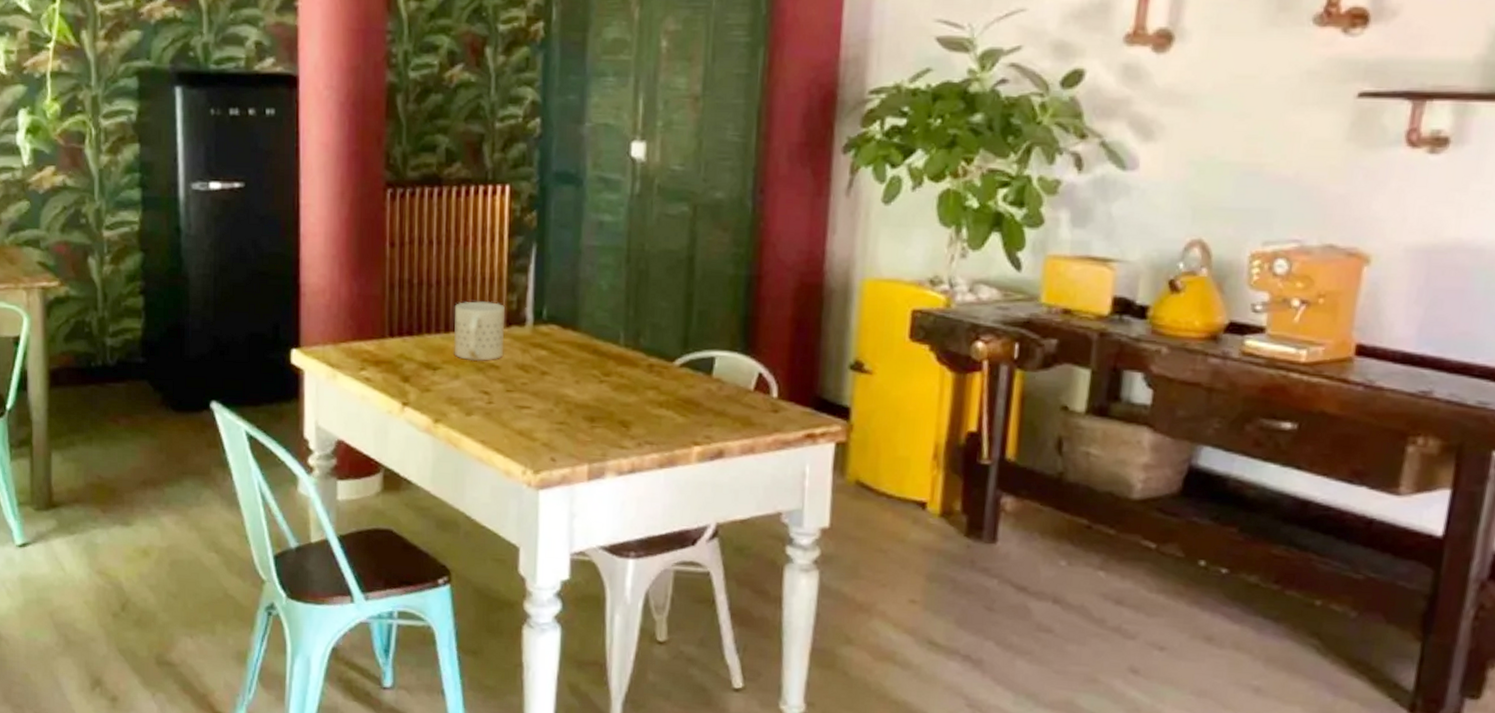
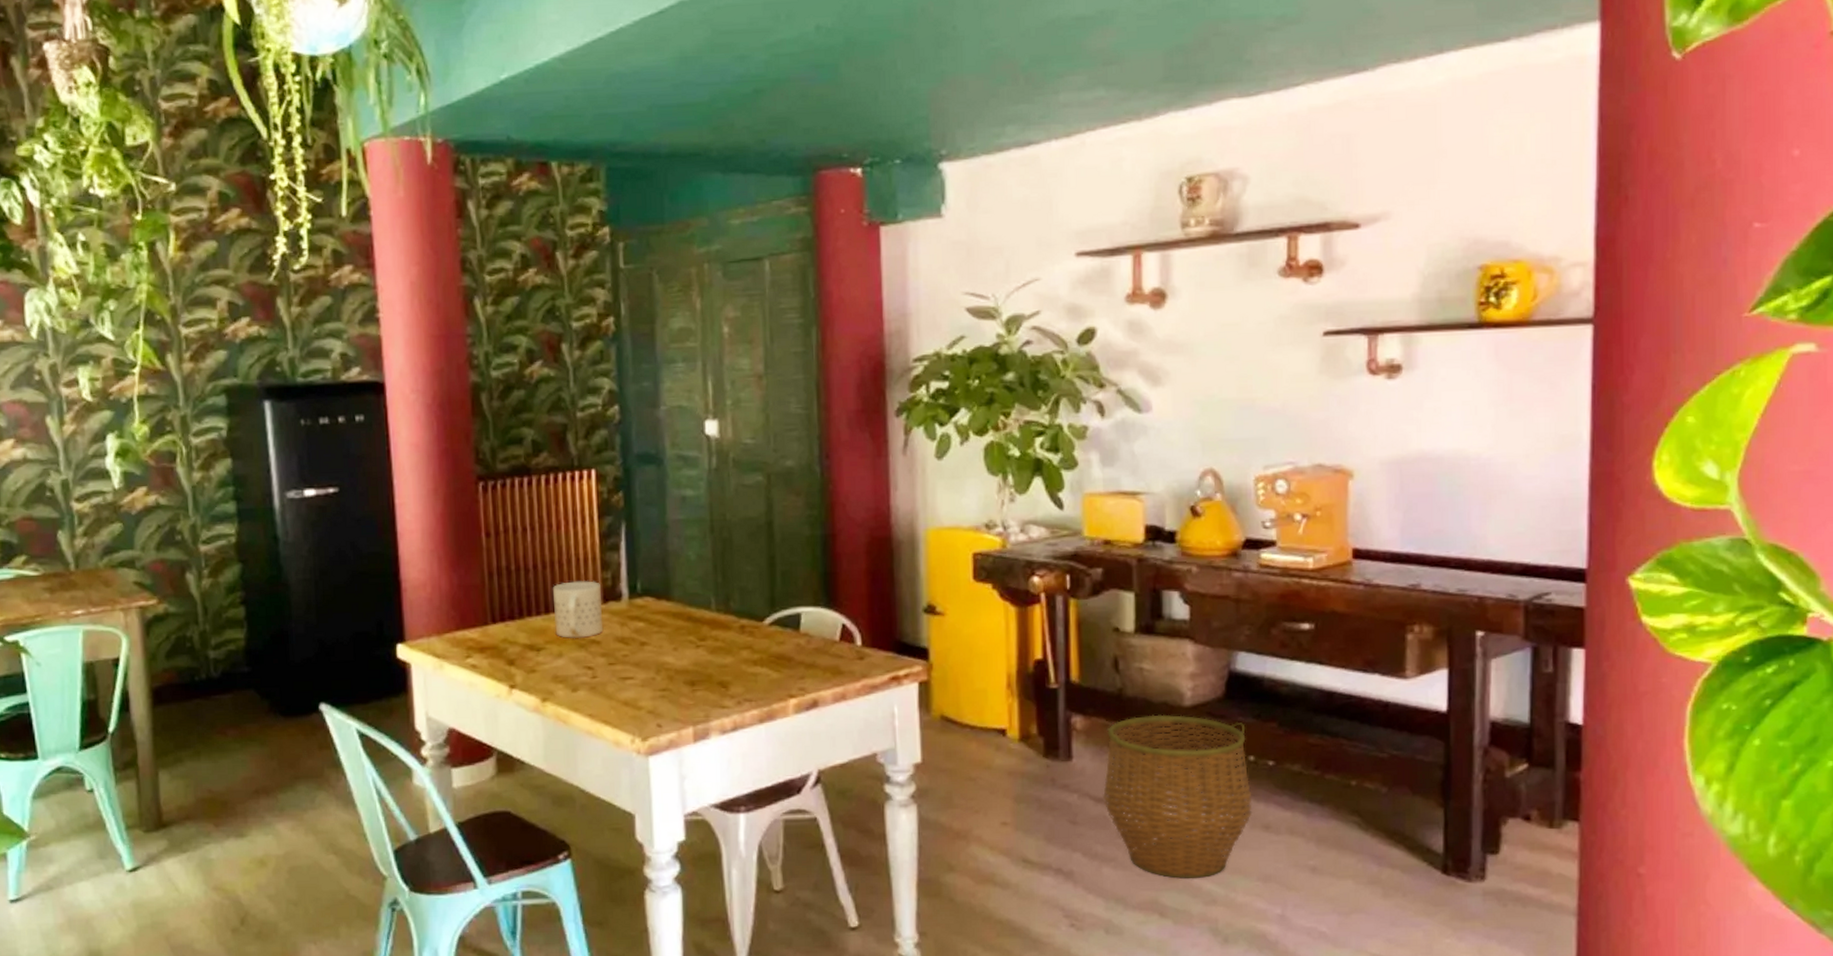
basket: none [1025,504,1200,684] -> present [1102,714,1253,879]

